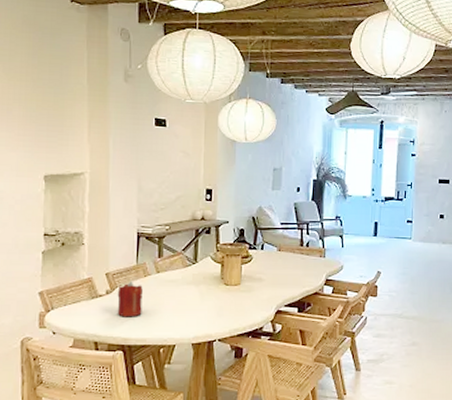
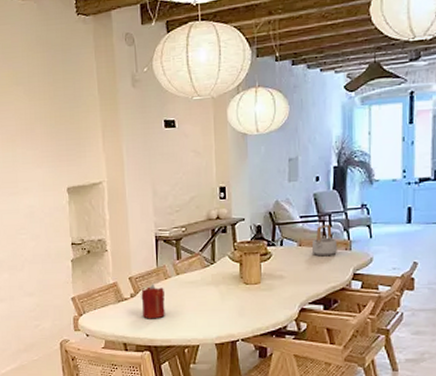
teapot: none [289,232,313,262] -> present [311,224,337,257]

